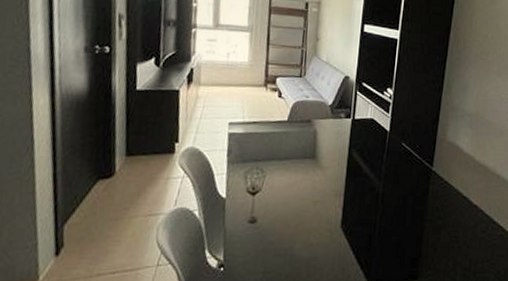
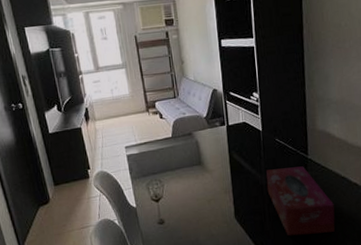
tissue box: none [382,176,451,257] -> present [266,166,335,236]

